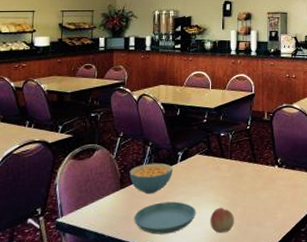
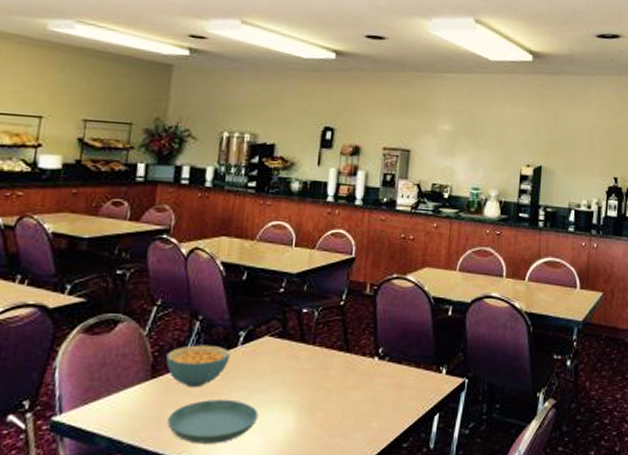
fruit: present [210,207,234,233] -> none [276,410,312,445]

